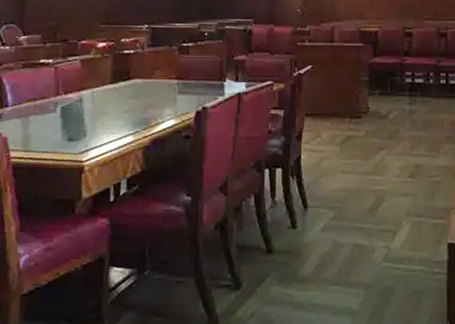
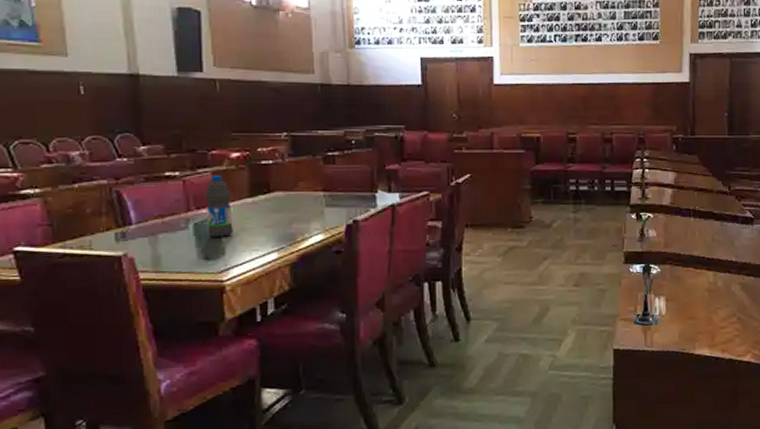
water bottle: none [72,63,95,120] -> present [205,176,233,237]

